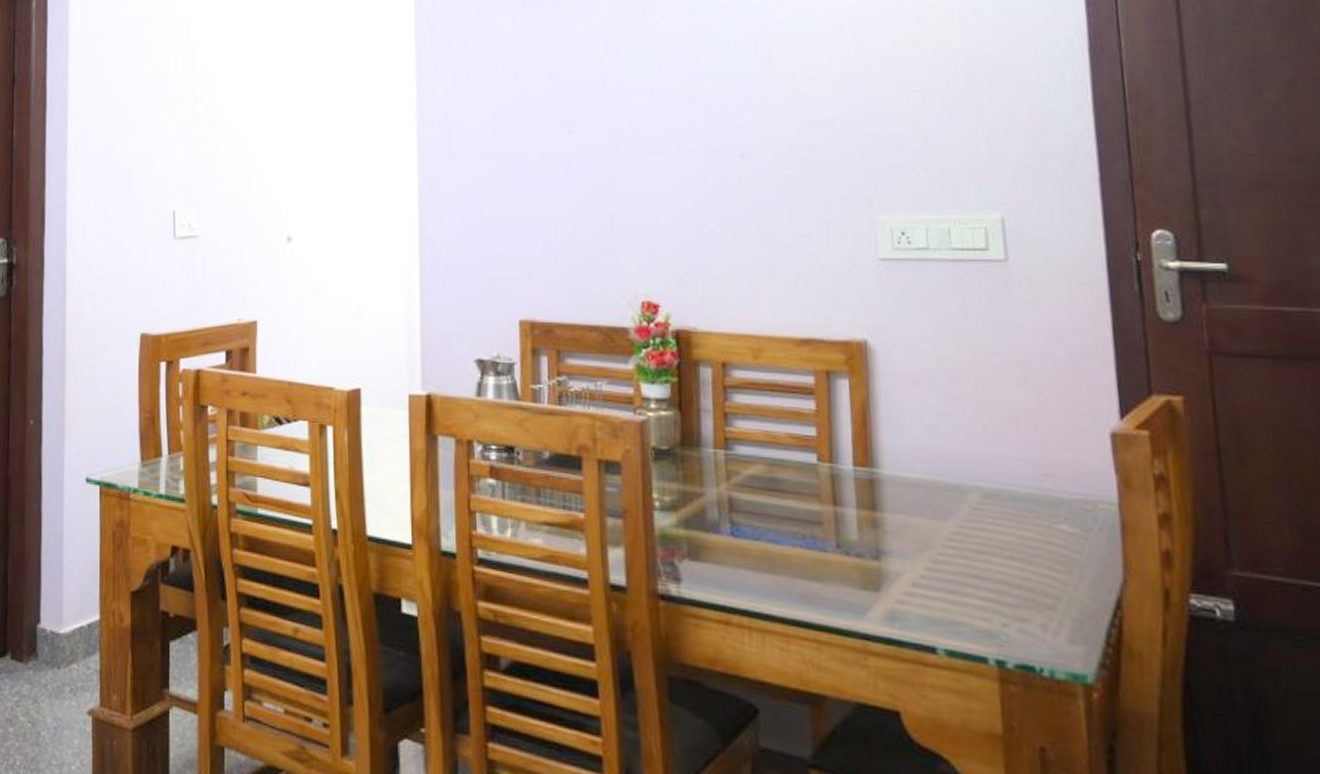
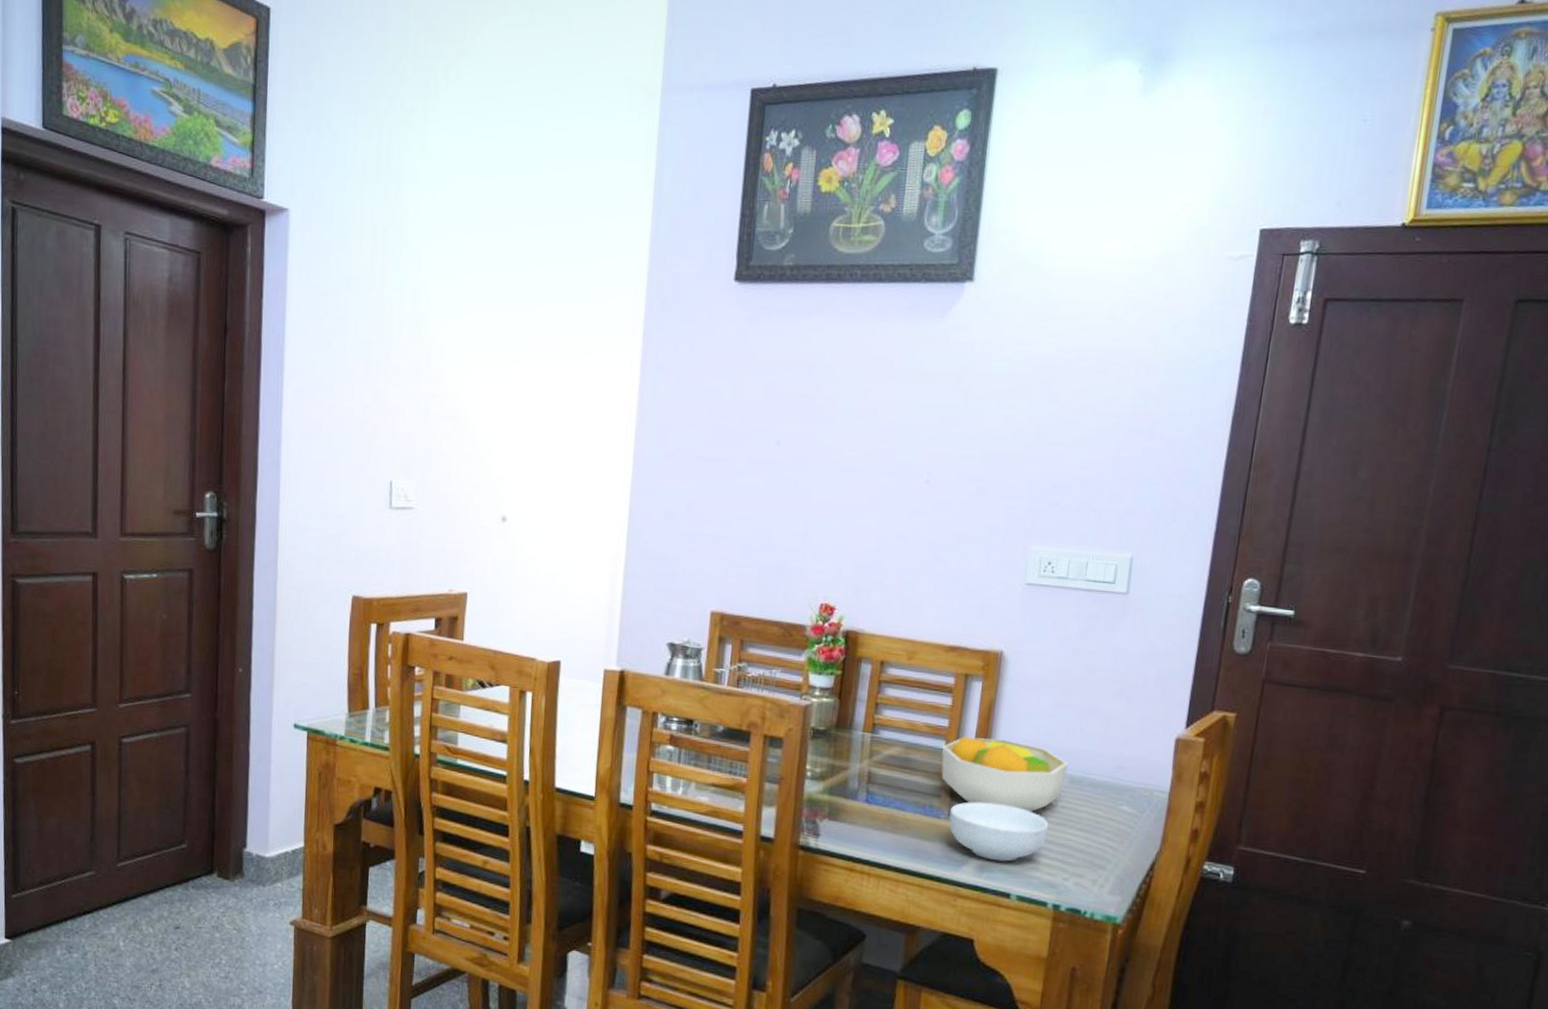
fruit bowl: none [813,446,978,539] -> present [941,735,1069,813]
cereal bowl: none [838,528,970,605] -> present [949,802,1049,862]

